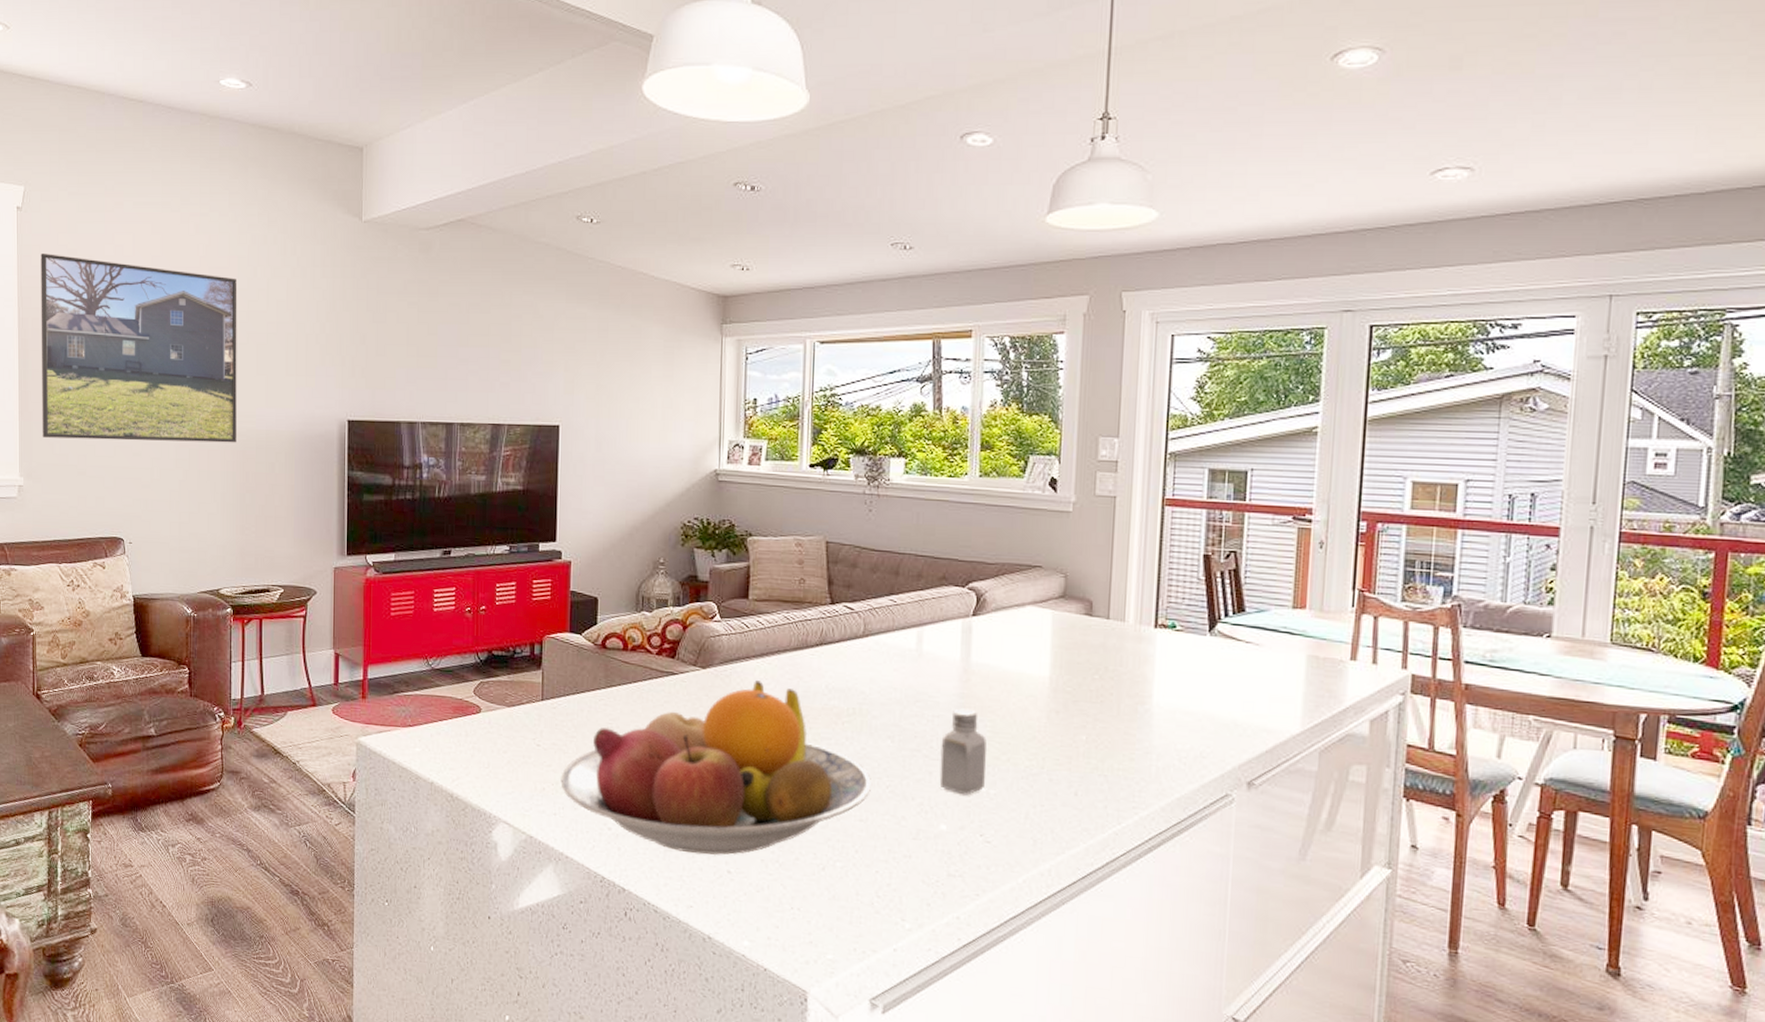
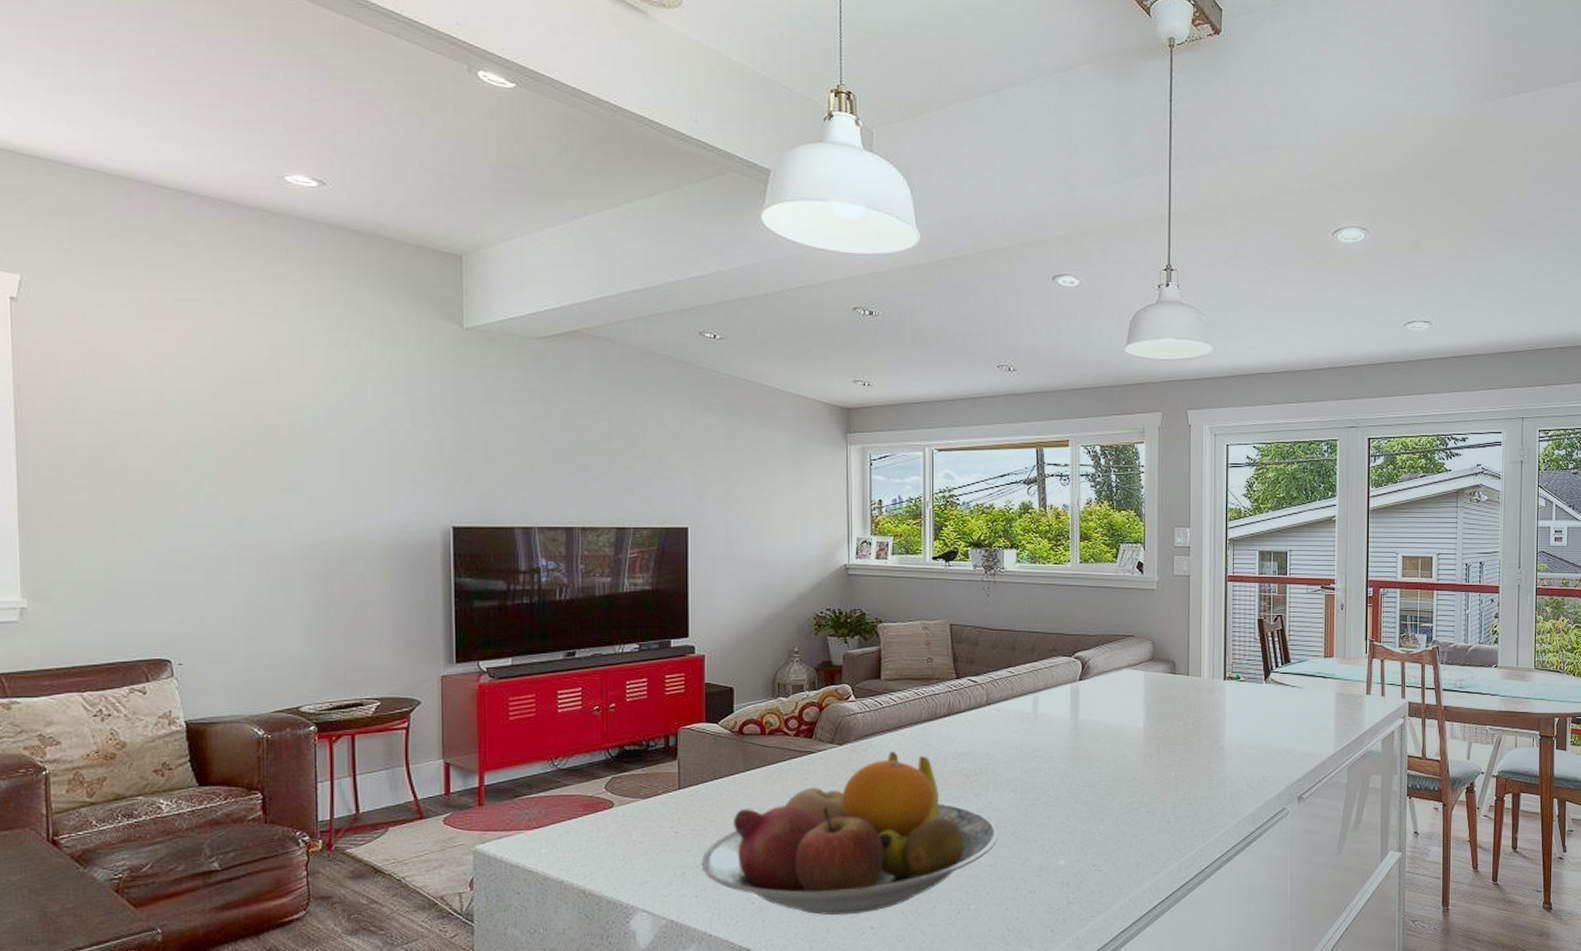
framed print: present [41,254,238,443] -> none [46,350,317,554]
saltshaker: present [939,708,987,795] -> none [1057,760,1096,833]

